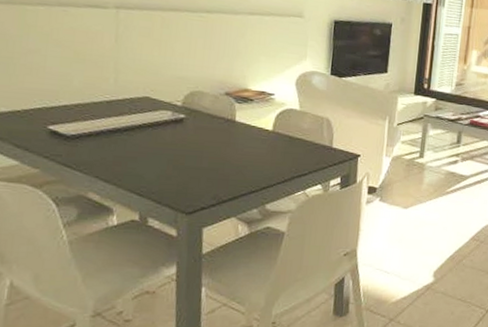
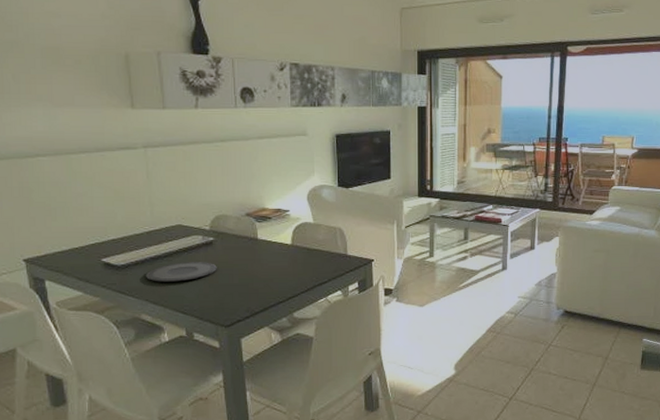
plate: none [99,138,185,160] -> present [146,262,217,282]

